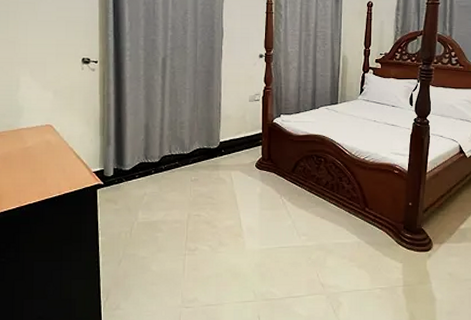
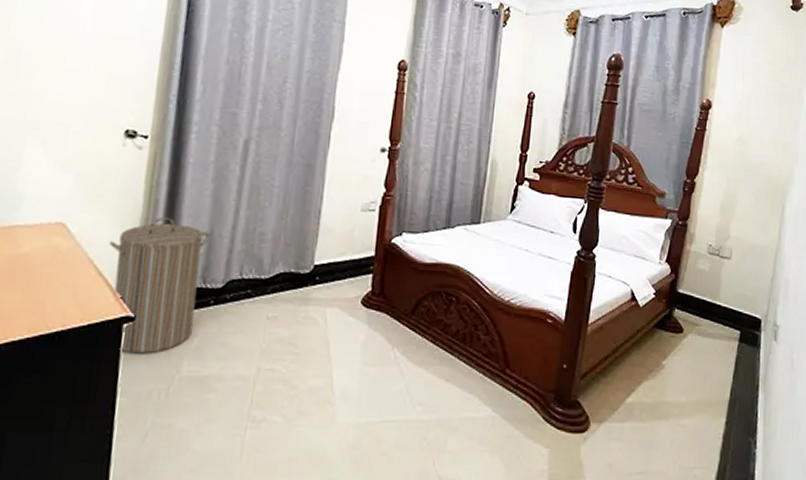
laundry hamper: none [82,115,146,209] -> present [109,216,209,354]

